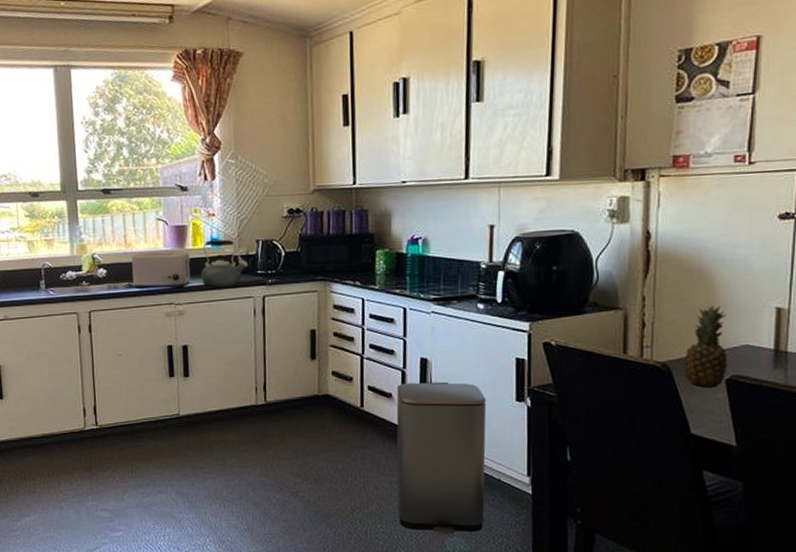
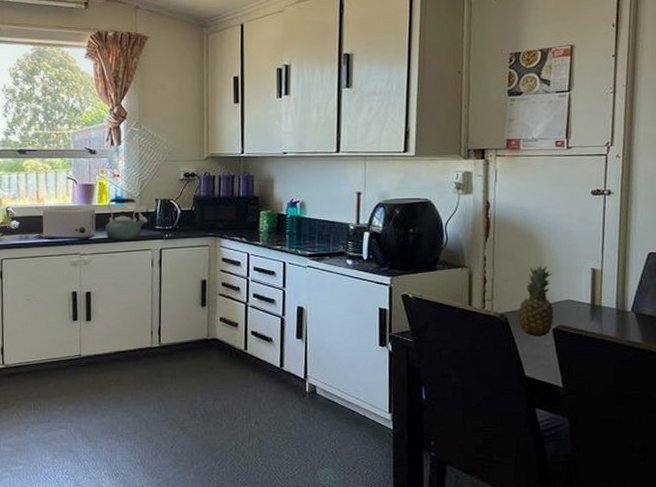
pedal bin: present [396,381,487,536] -> none [275,328,354,467]

